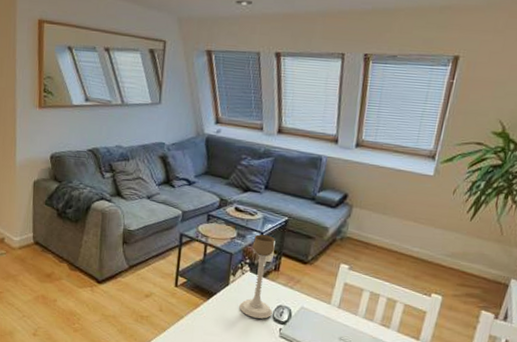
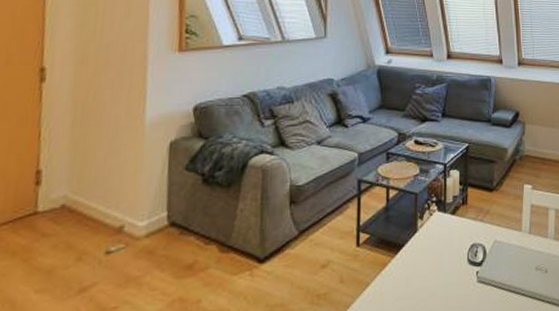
candle holder: present [239,234,276,319] -> none [431,166,467,266]

